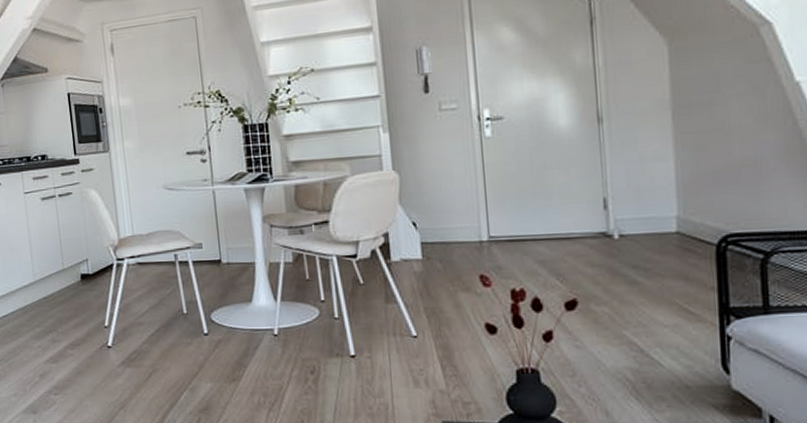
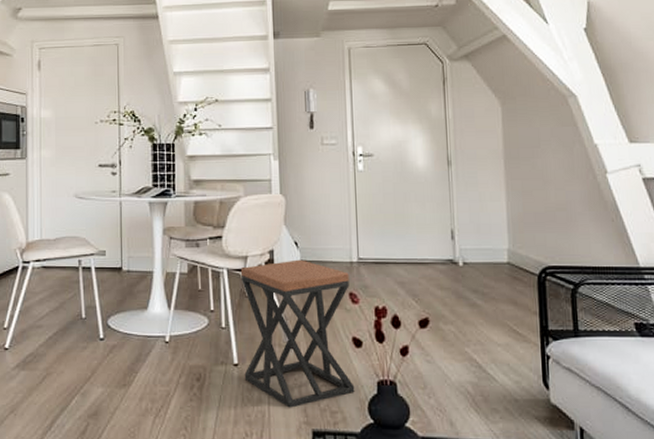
stool: none [351,241,490,400] -> present [240,259,355,408]

